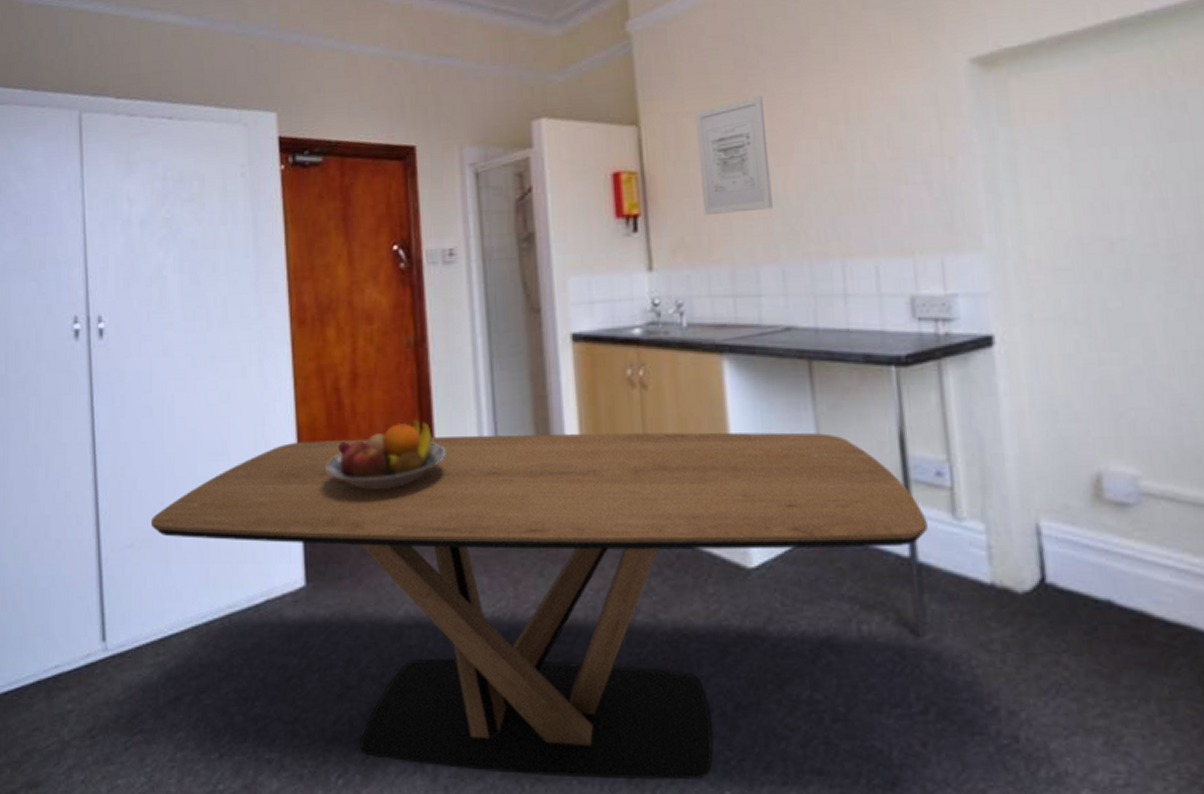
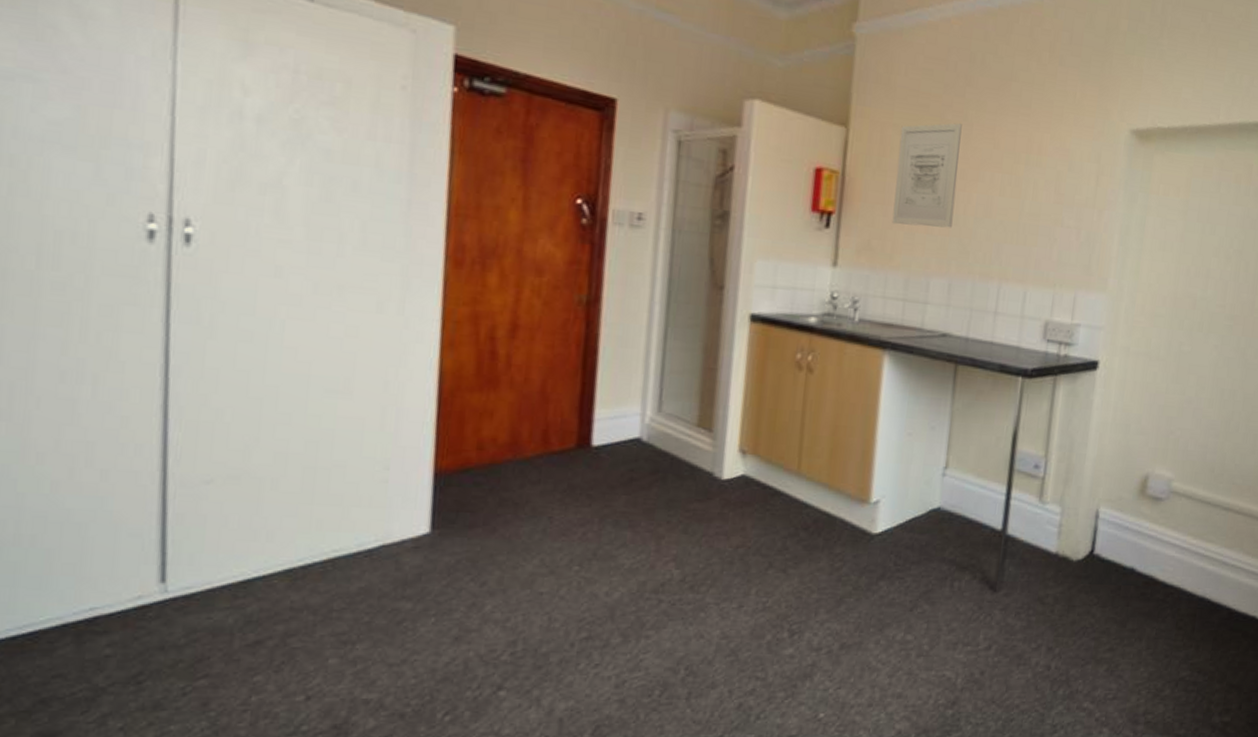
dining table: present [150,432,928,780] -> none [239,387,1020,706]
fruit bowl: present [326,419,446,490] -> none [469,377,606,444]

